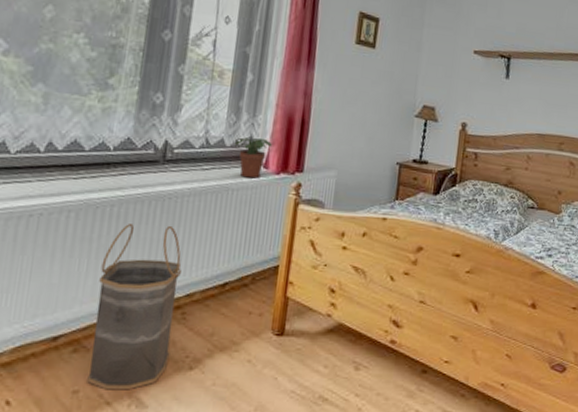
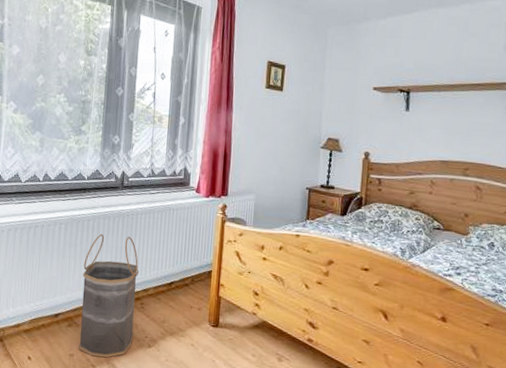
potted plant: present [234,137,272,179] -> none [172,168,202,201]

